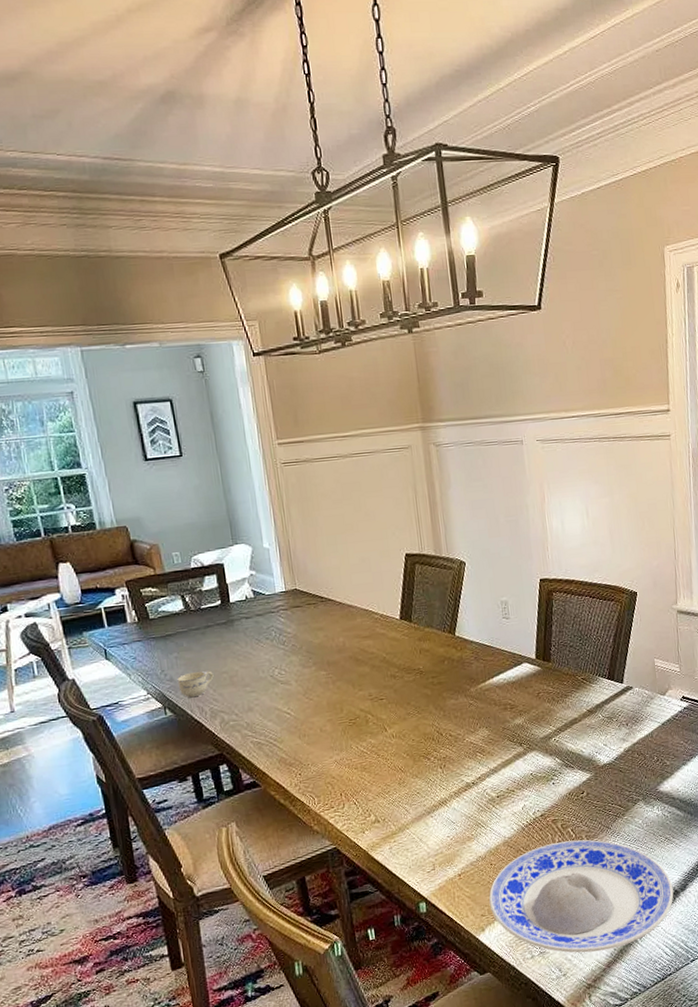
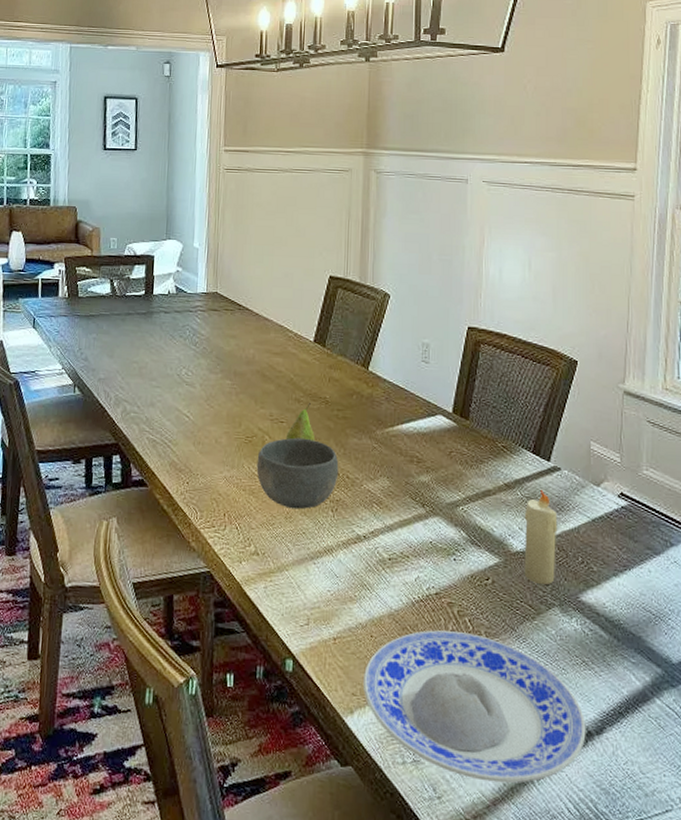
cup: present [177,671,214,698] -> none [91,355,125,381]
bowl: none [363,709,442,775] -> present [256,437,339,510]
fruit: none [387,676,416,714] -> present [285,403,316,441]
candle: none [607,708,637,787] -> present [524,489,558,586]

